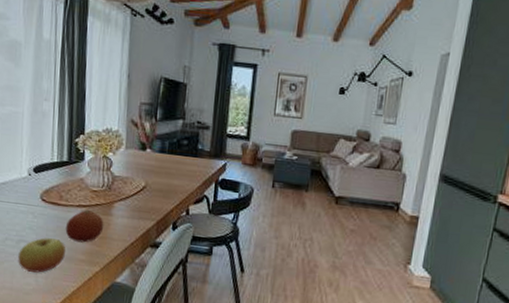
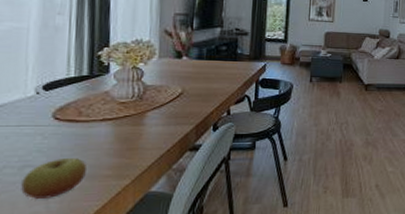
fruit: present [65,209,104,243] -> none [86,122,135,158]

